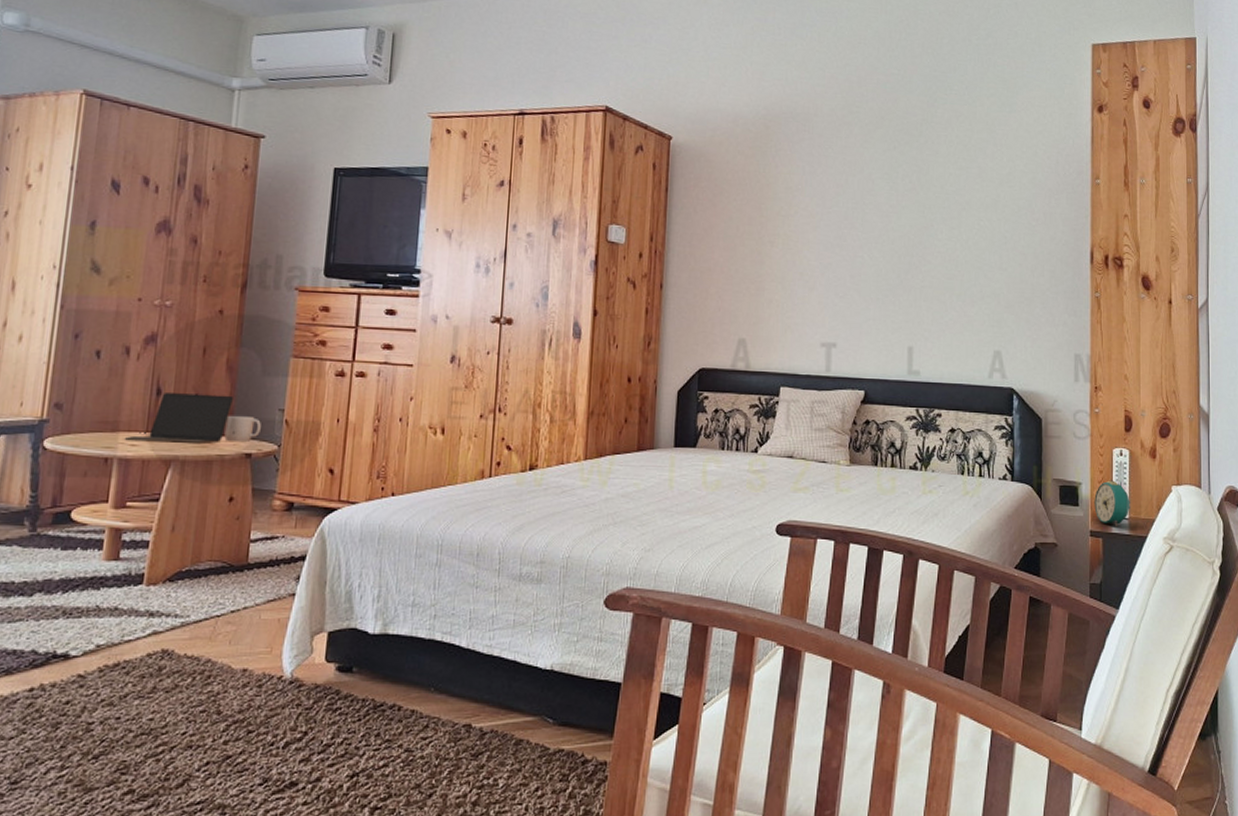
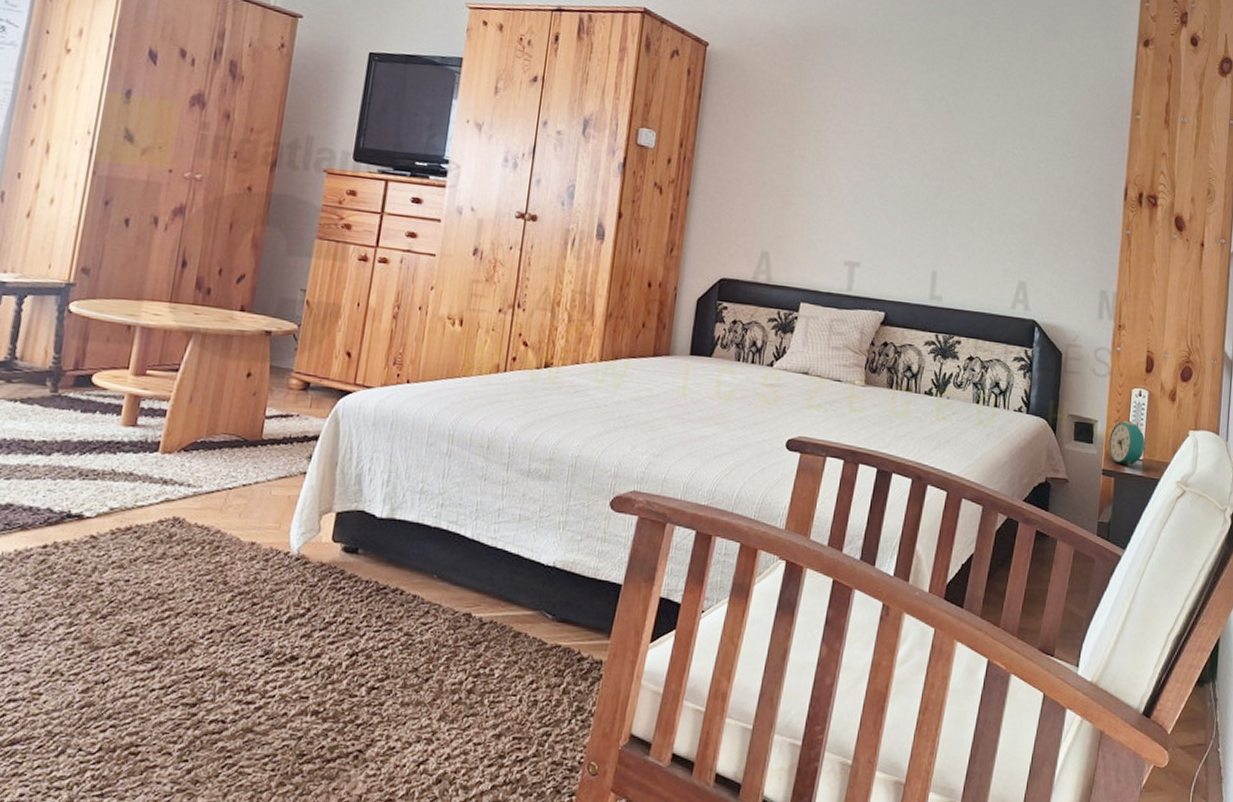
laptop: present [125,391,234,445] -> none [149,264,258,319]
mug: present [224,415,261,443] -> none [245,291,283,320]

